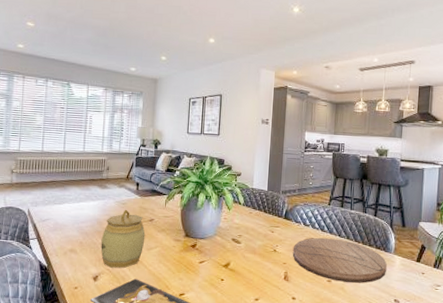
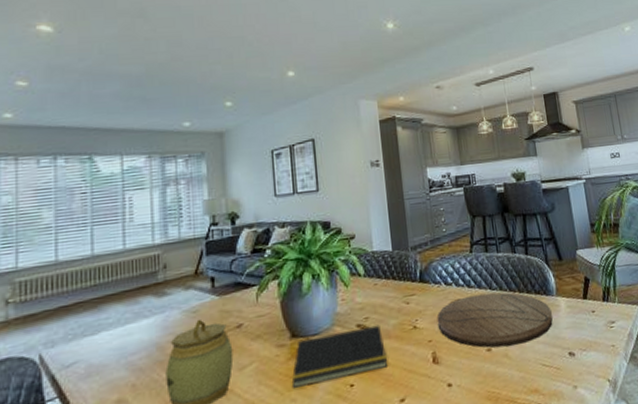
notepad: none [181,240,250,274] -> present [291,324,387,388]

